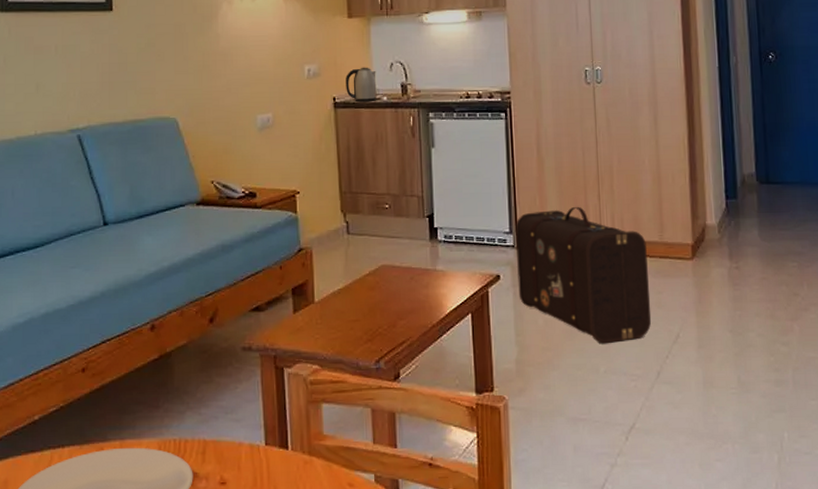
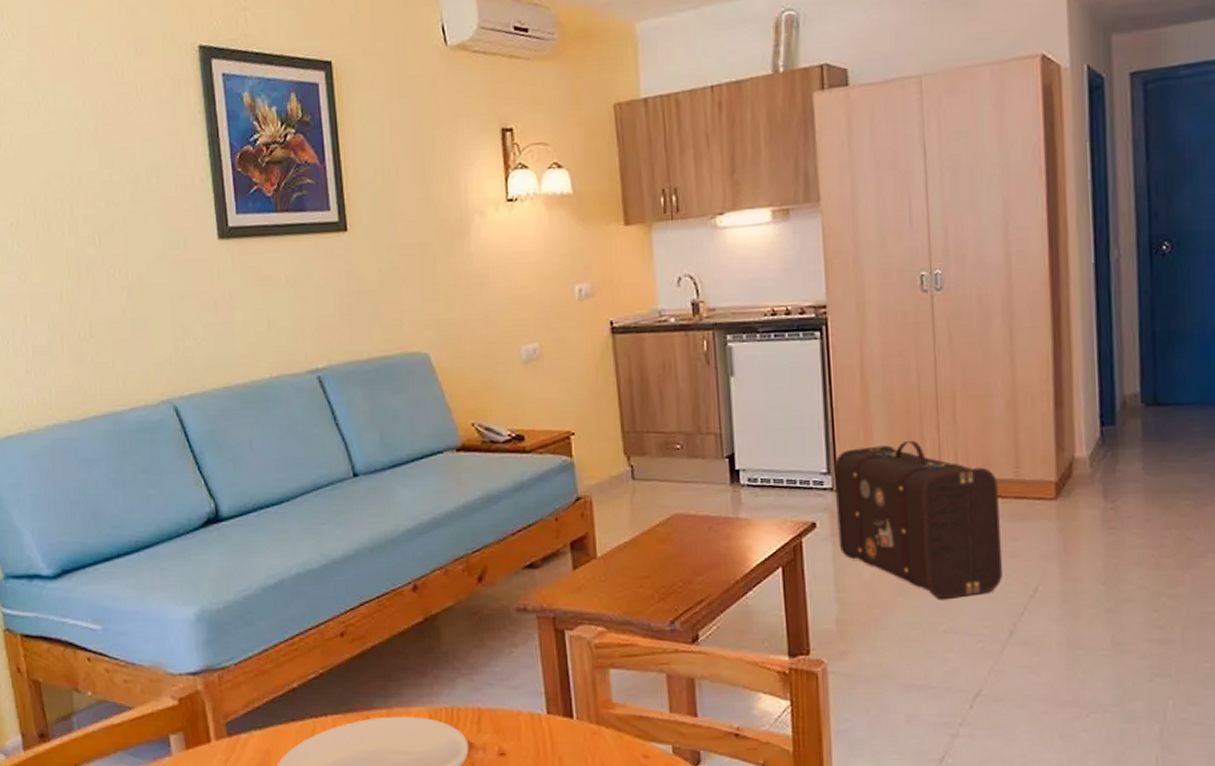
kettle: present [346,67,377,103] -> none [624,283,663,326]

